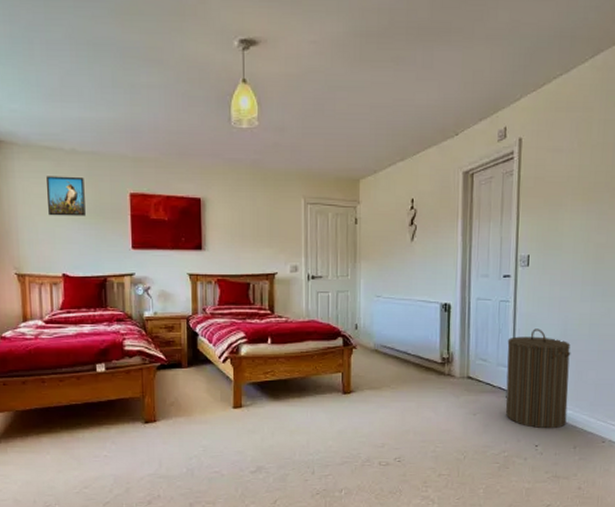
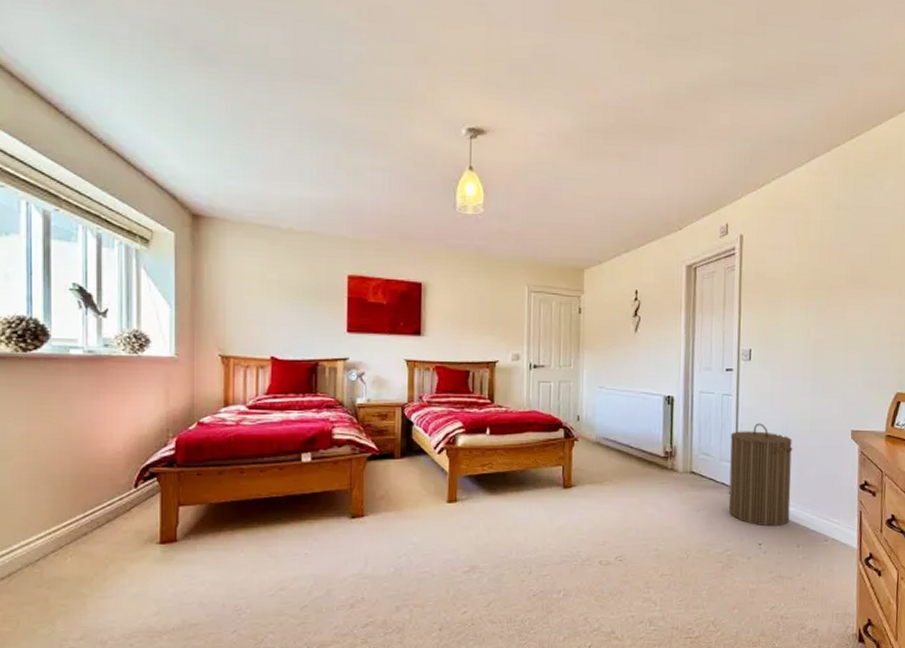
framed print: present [47,176,86,216] -> none [260,255,300,298]

